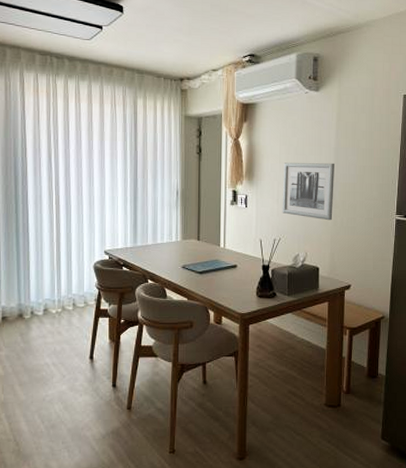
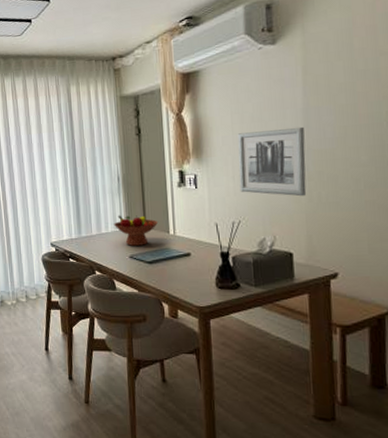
fruit bowl: none [169,227,211,257] -> present [113,215,159,246]

